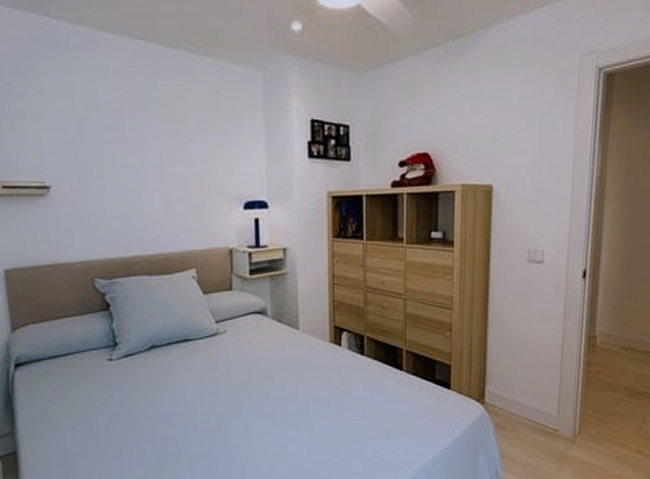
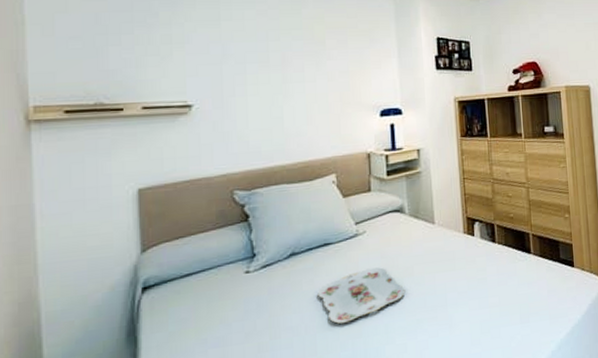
serving tray: none [178,368,266,418] -> present [317,267,406,324]

